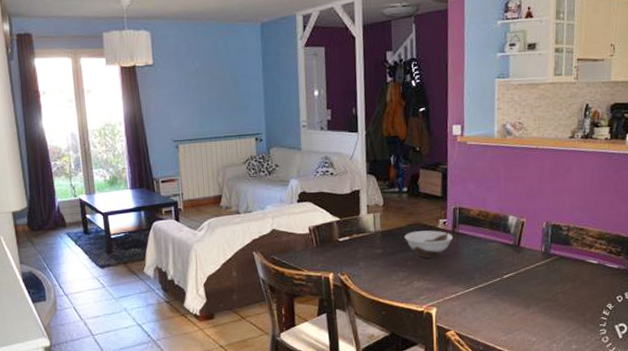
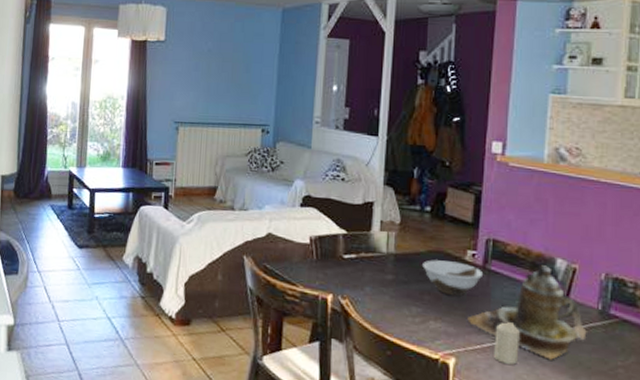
teapot: none [443,223,535,297] -> present [467,265,587,360]
candle: none [465,272,485,306] -> present [494,322,520,365]

